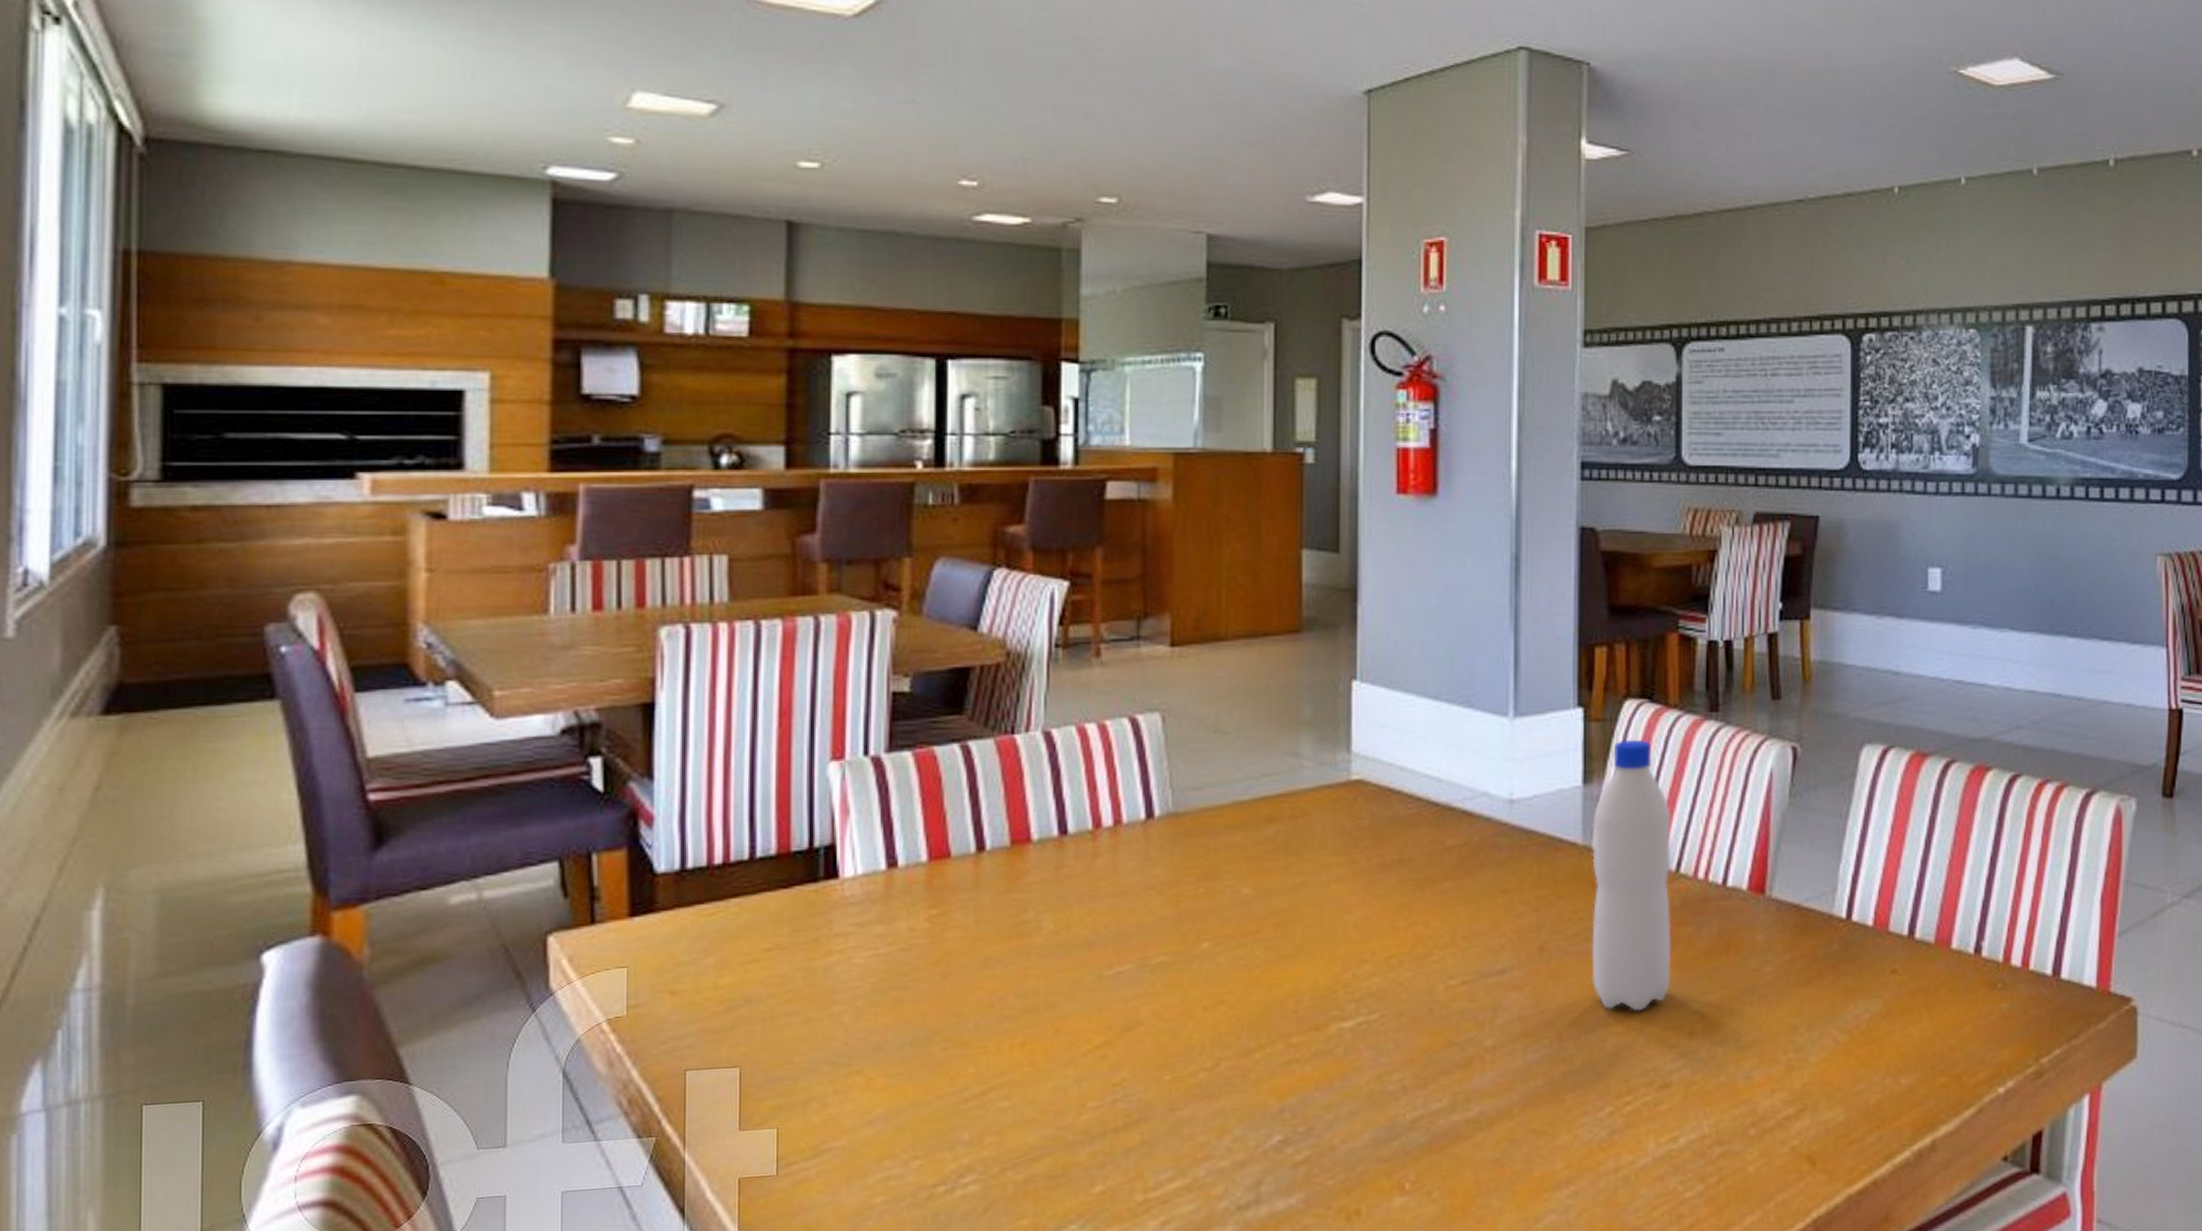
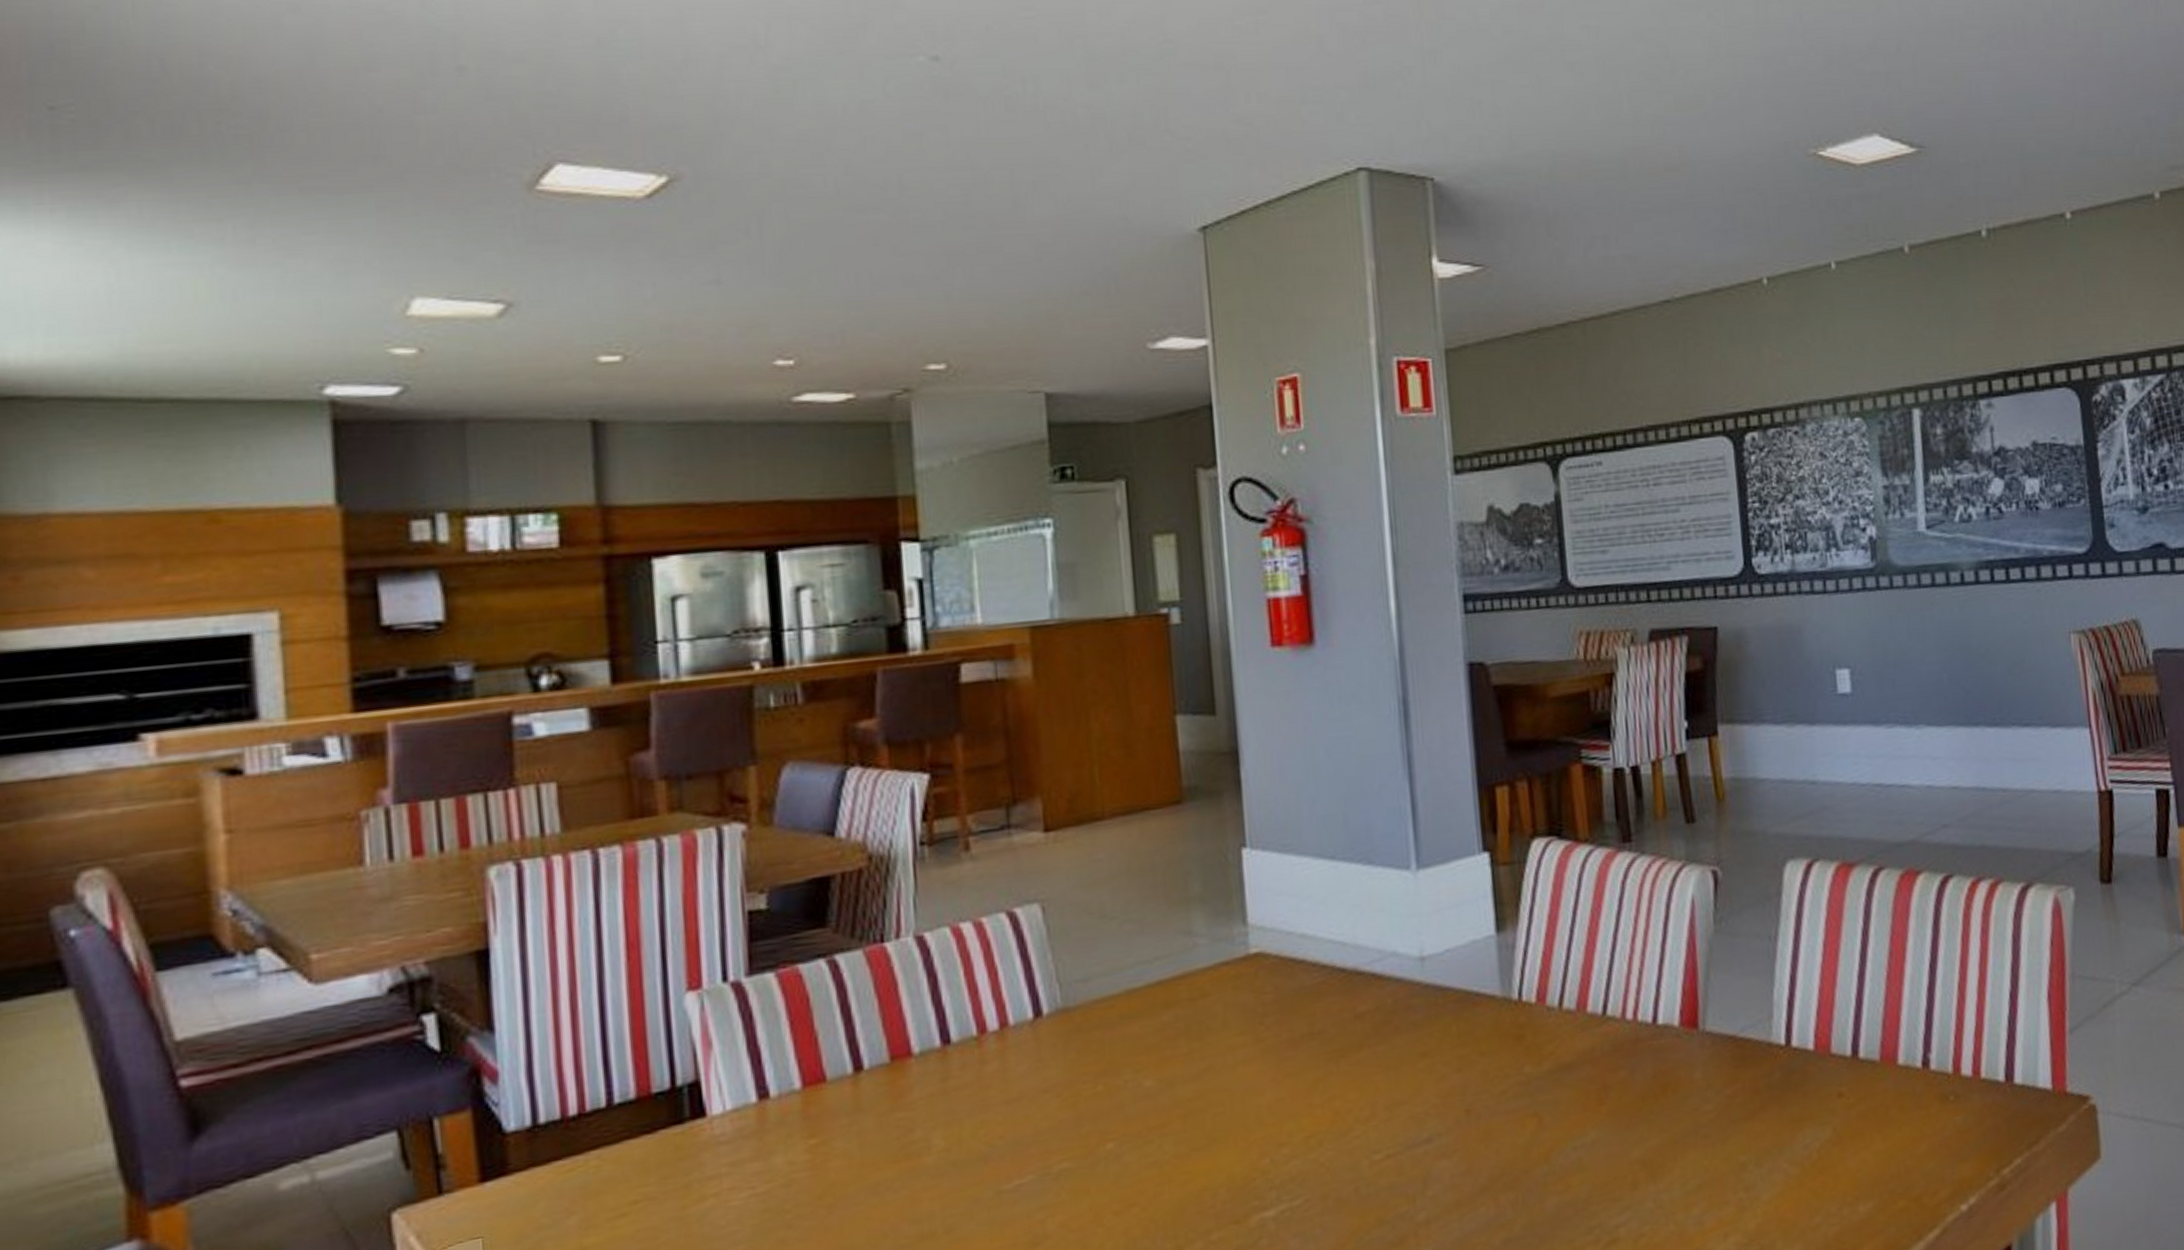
water bottle: present [1591,739,1672,1012] -> none [1509,879,1608,1168]

